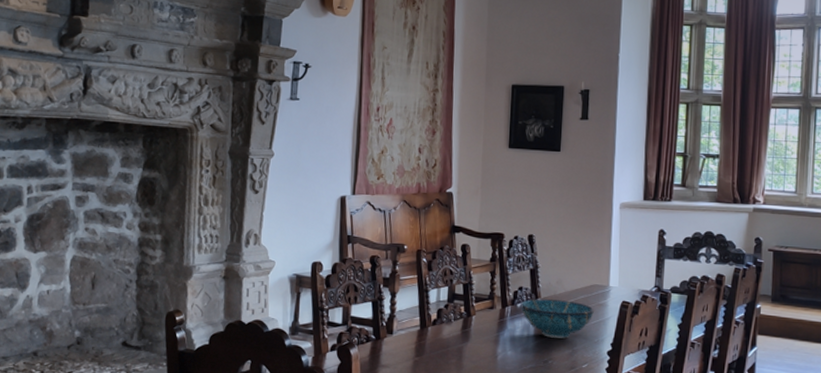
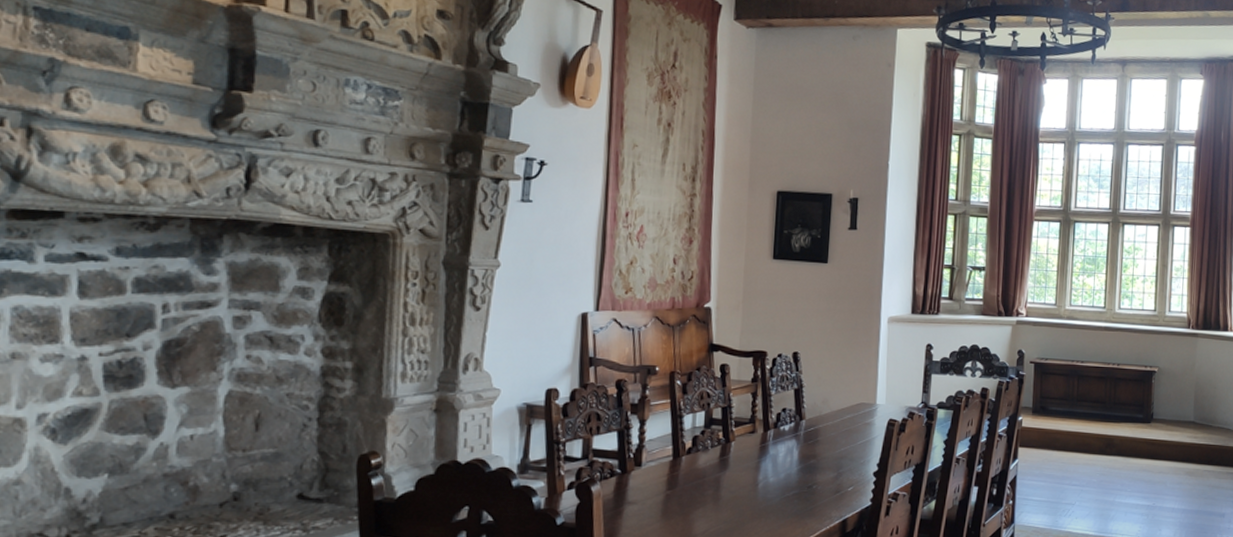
decorative bowl: present [520,299,594,339] -> none [784,420,860,461]

